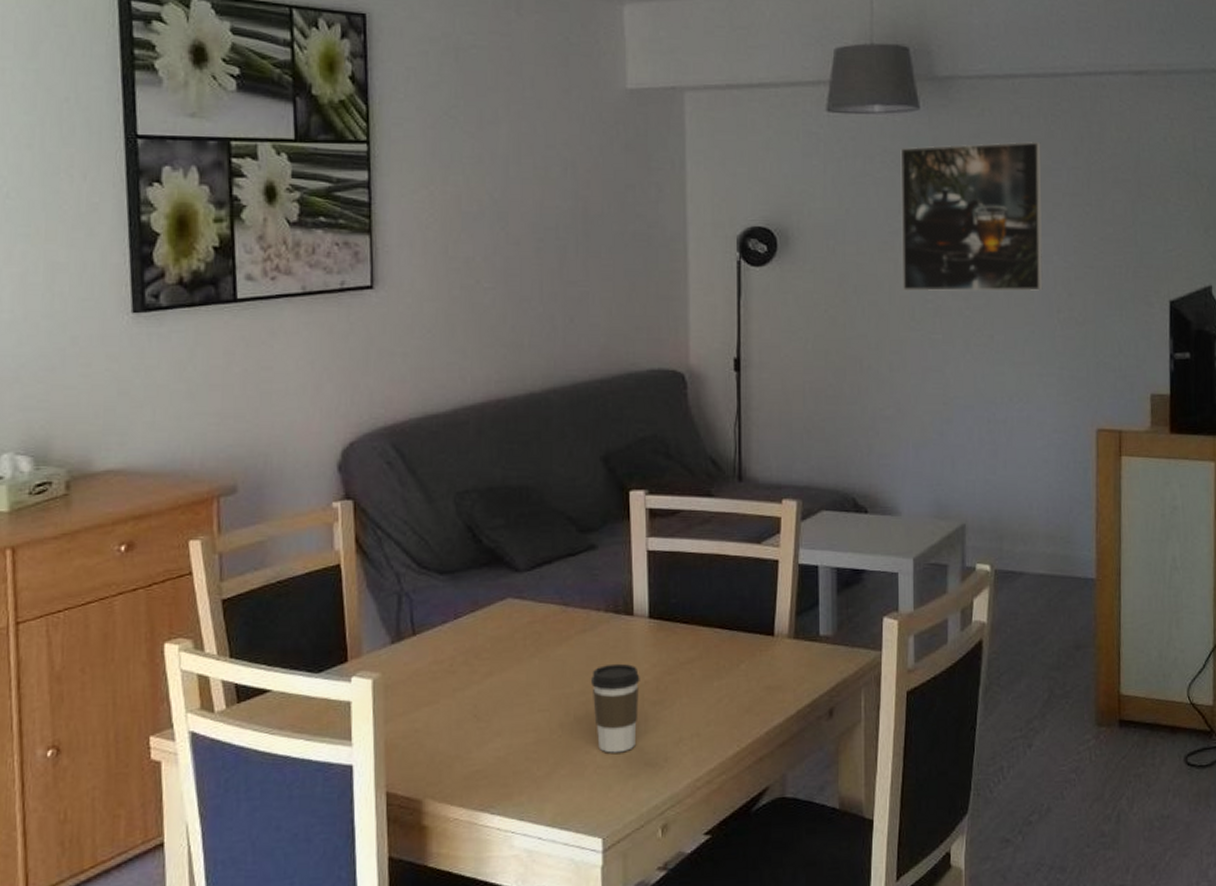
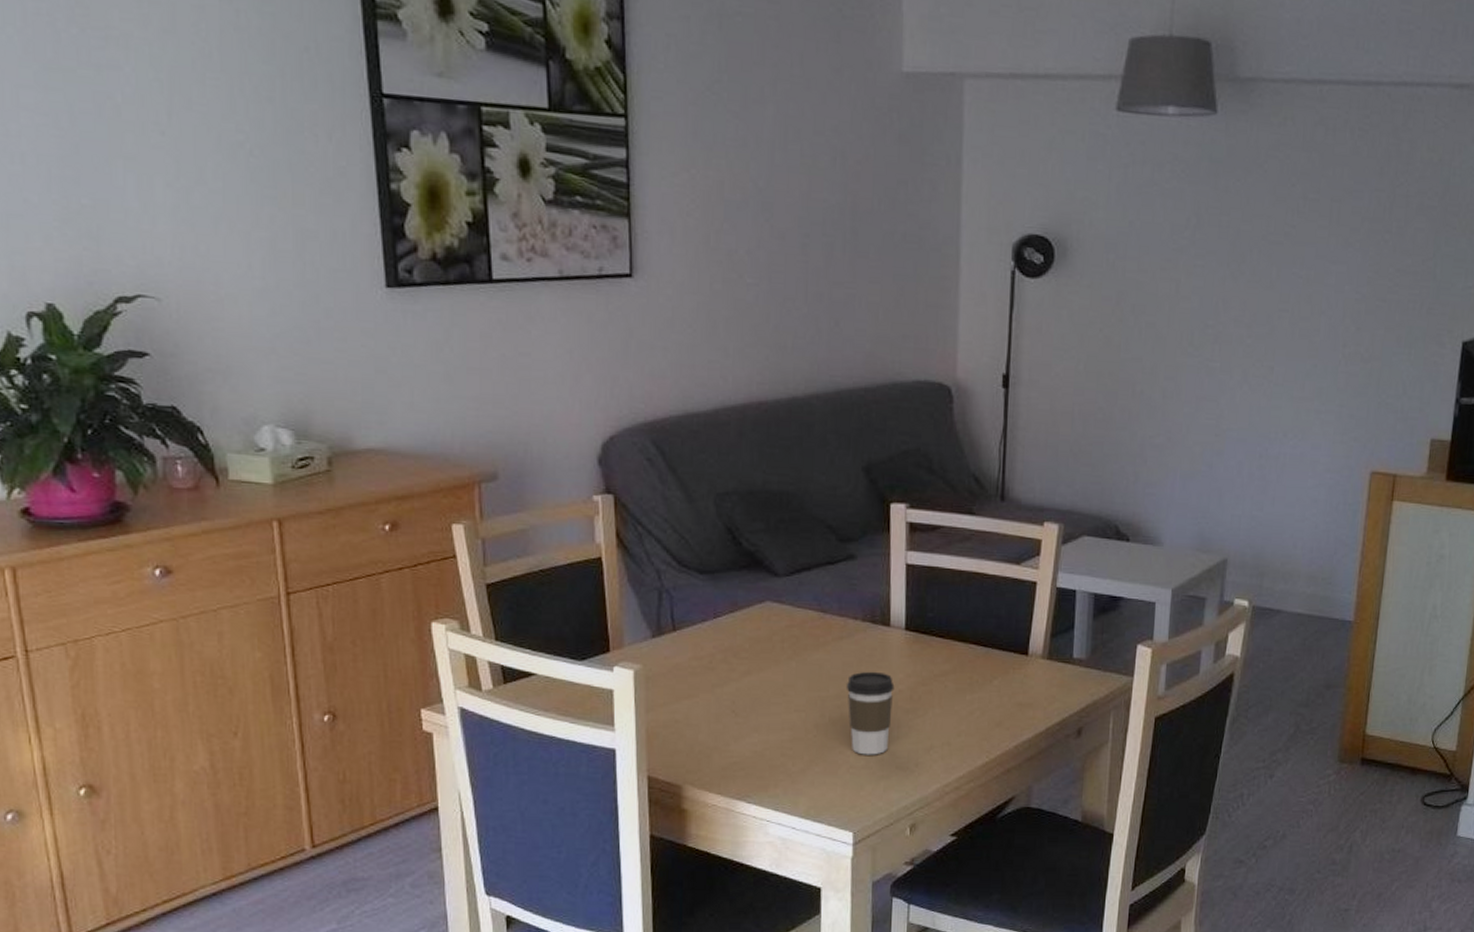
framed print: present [900,142,1043,292] -> none [1183,155,1345,323]

